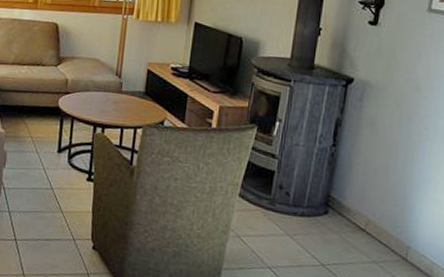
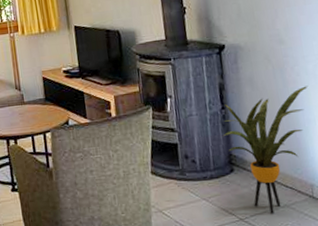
house plant: none [325,142,434,267] -> present [222,85,308,214]

